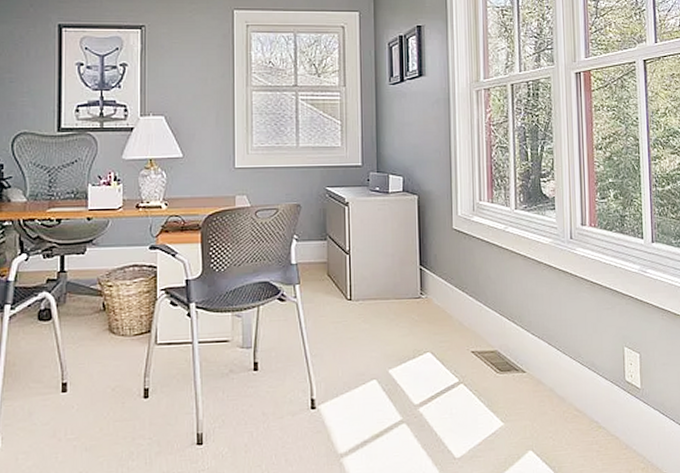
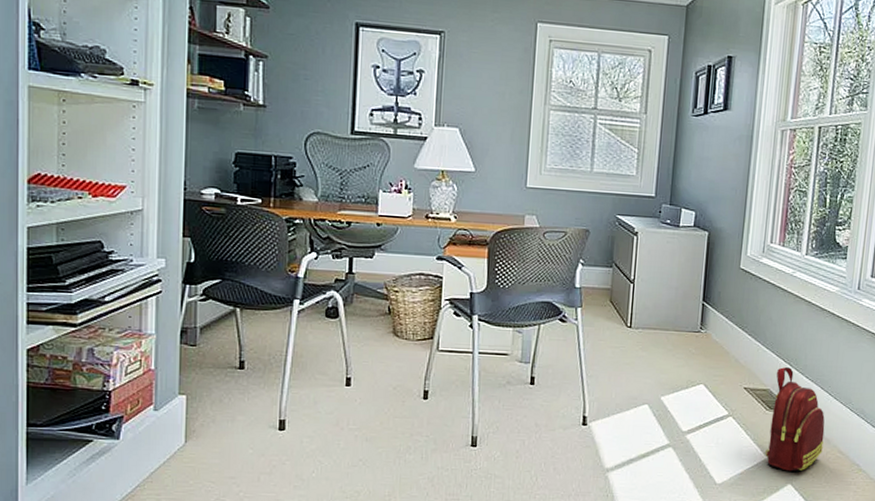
backpack: none [501,326,559,438] -> present [765,367,825,473]

